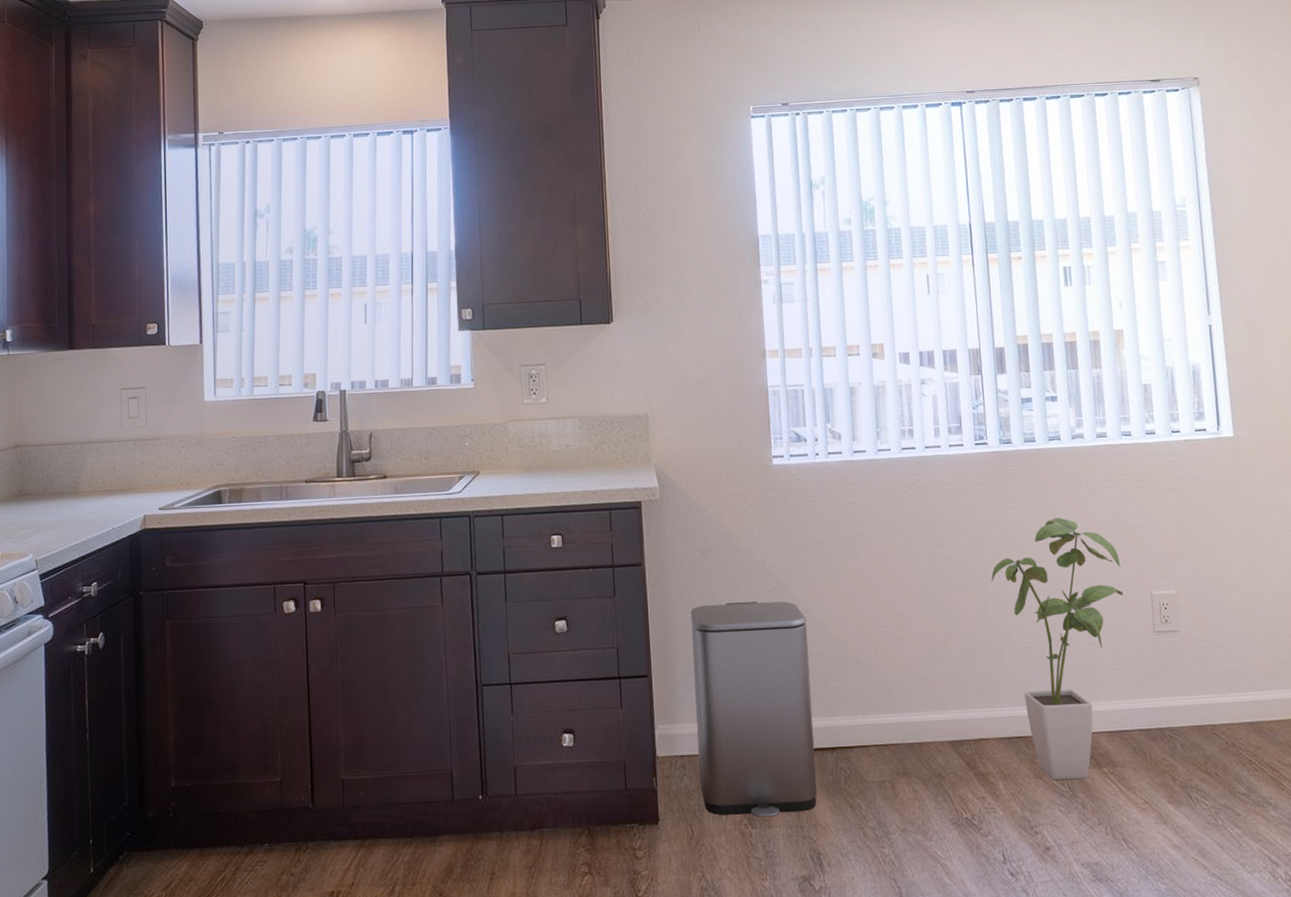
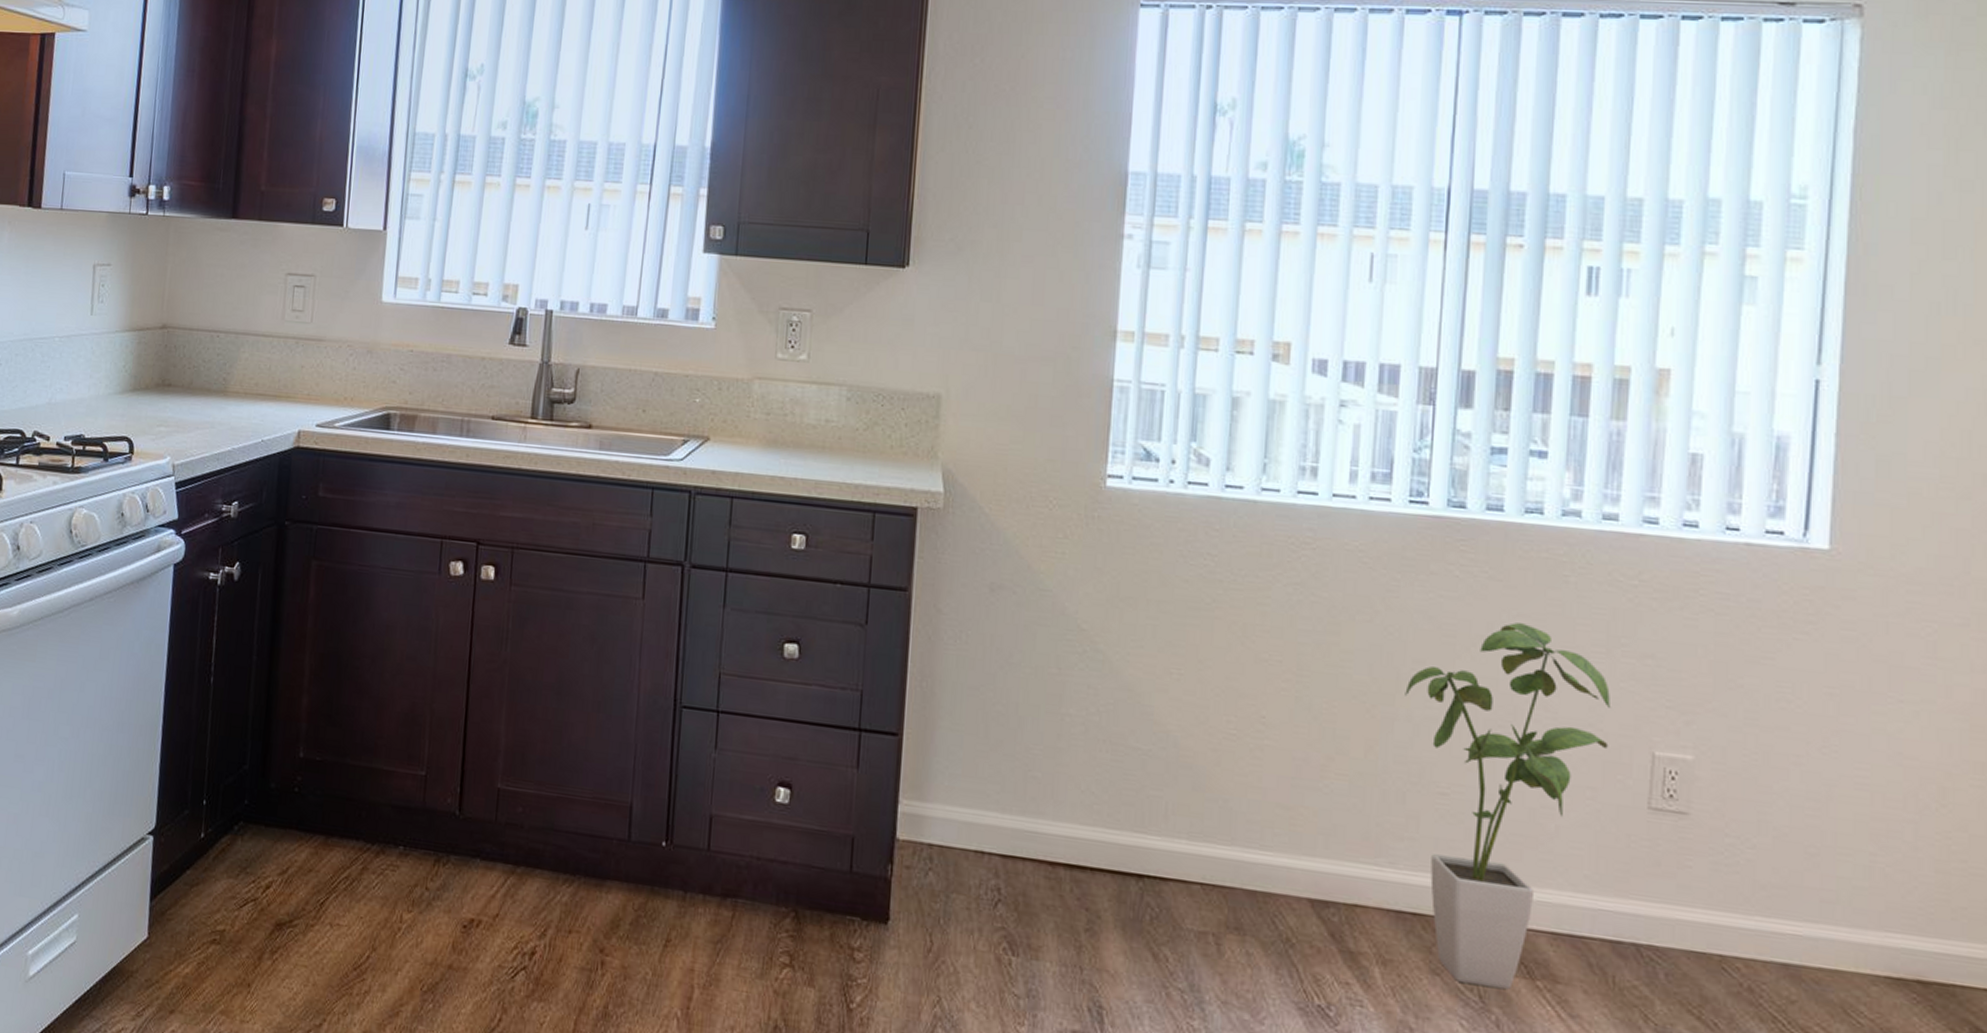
pedal bin: present [690,601,817,818] -> none [949,656,1126,949]

